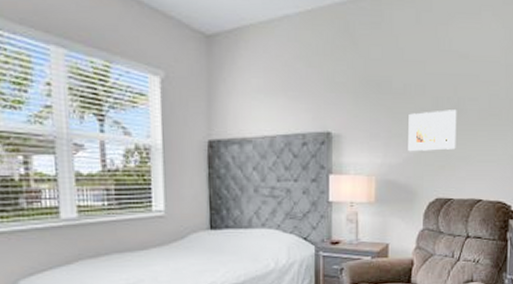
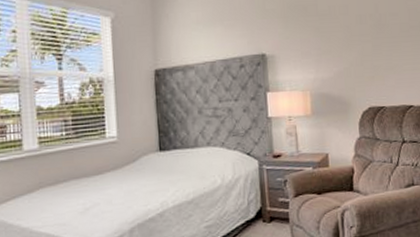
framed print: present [408,110,457,152] -> none [335,25,383,66]

